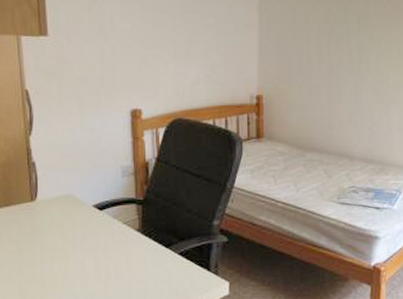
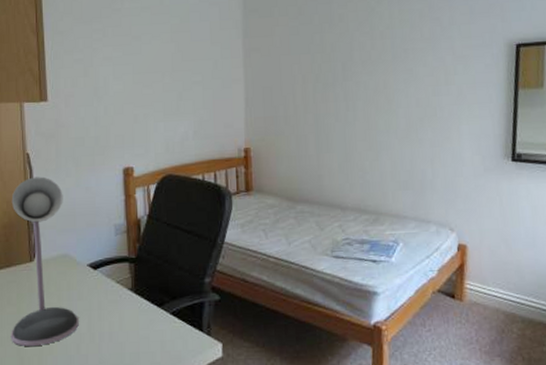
desk lamp: none [9,115,84,284] -> present [10,176,79,346]

